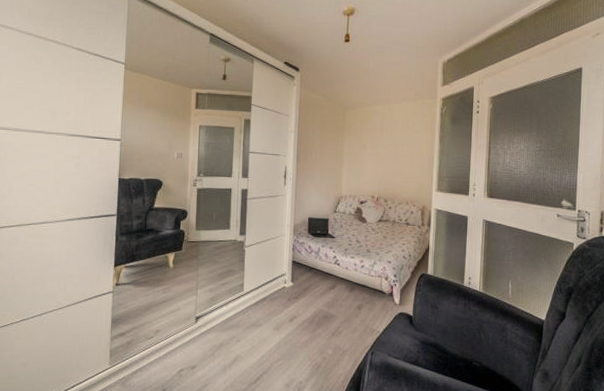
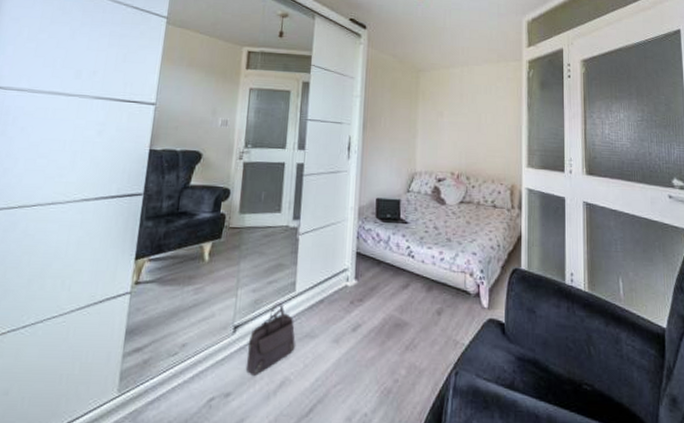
handbag: none [206,299,245,354] -> present [245,302,295,376]

